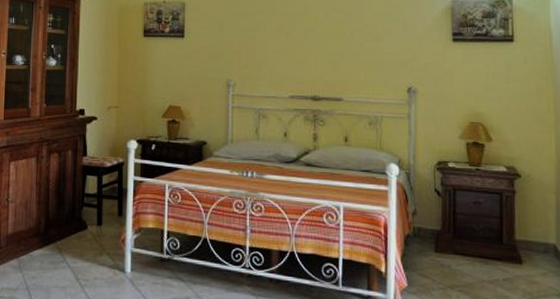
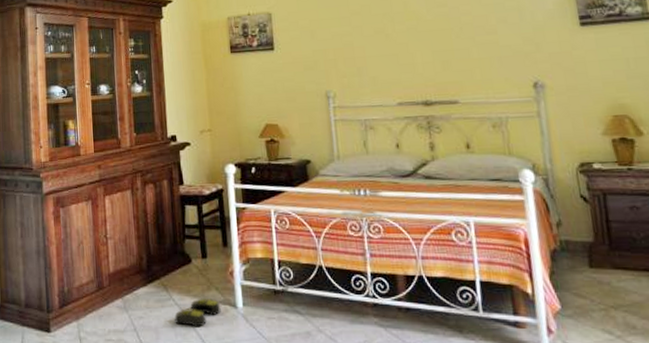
slippers: none [66,263,110,289] -> present [174,299,221,327]

